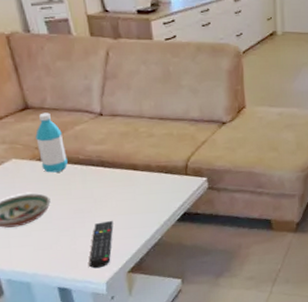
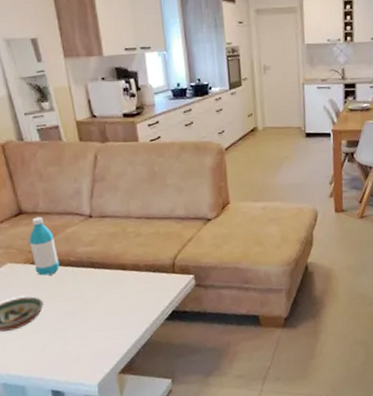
remote control: present [89,220,114,269] -> none [81,321,104,370]

